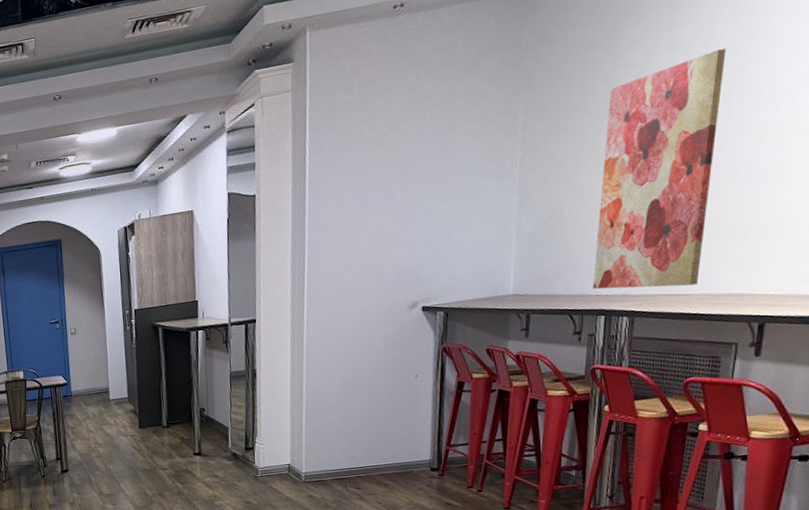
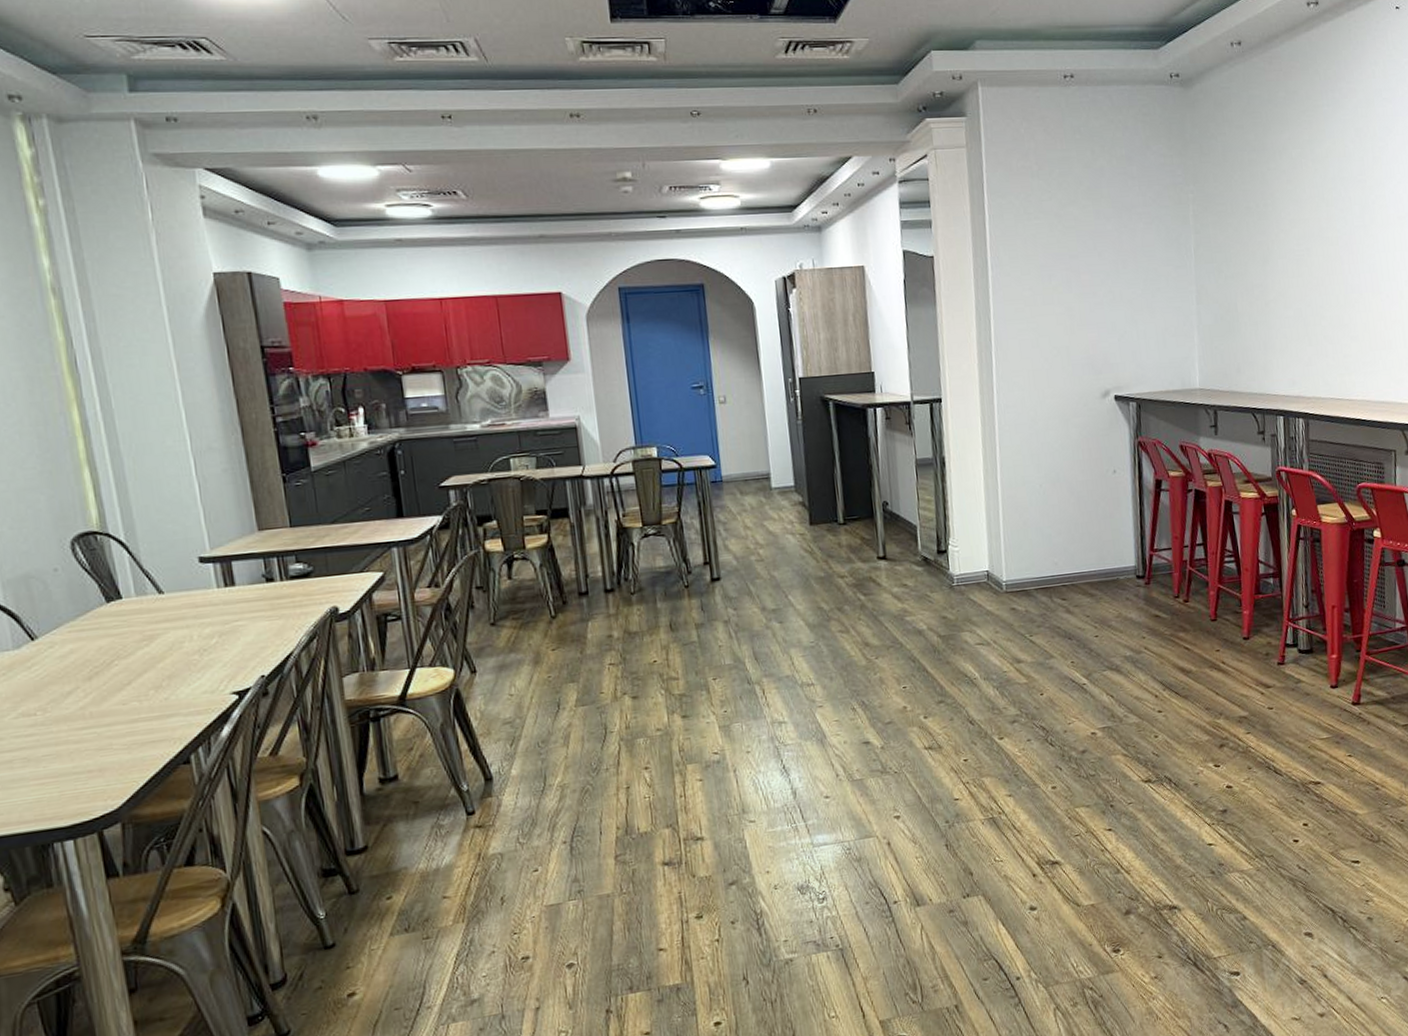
wall art: present [592,49,726,289] -> none [1266,168,1358,391]

